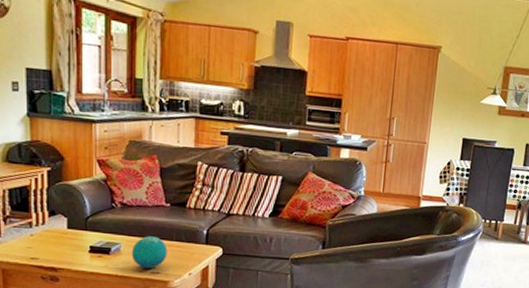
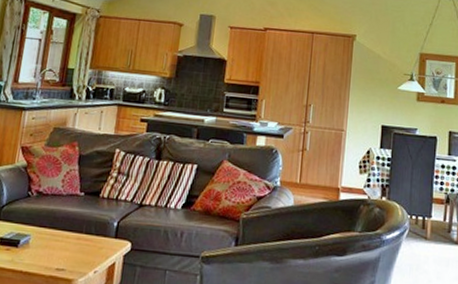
decorative orb: present [131,236,168,269] -> none [39,227,76,265]

